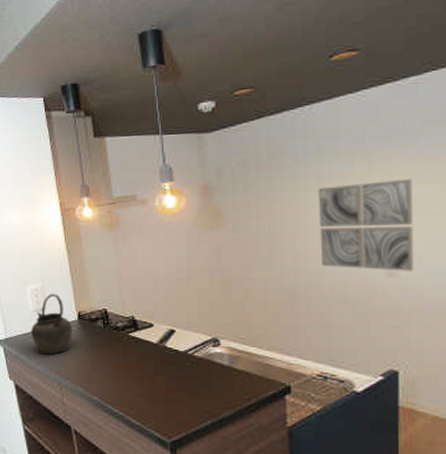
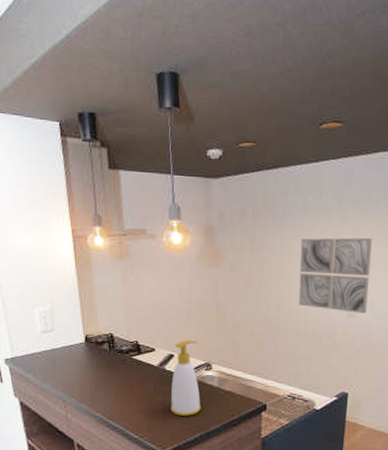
kettle: present [30,294,72,355] -> none [37,317,79,374]
soap bottle: none [175,312,210,400] -> present [171,340,201,416]

